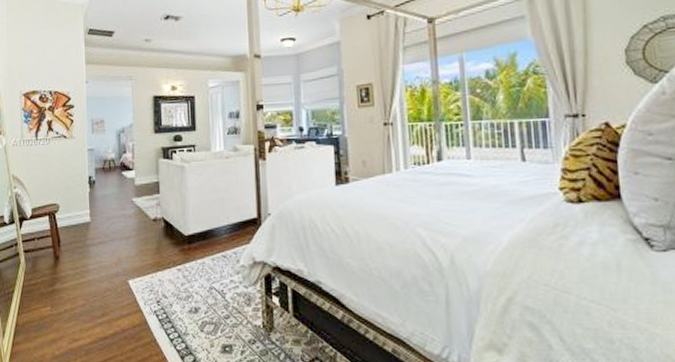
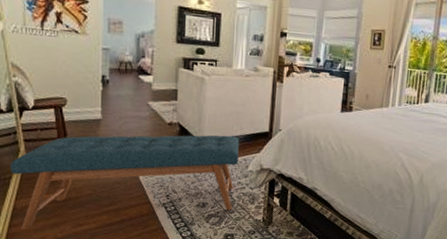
bench: none [13,226,228,348] -> present [10,135,239,230]

